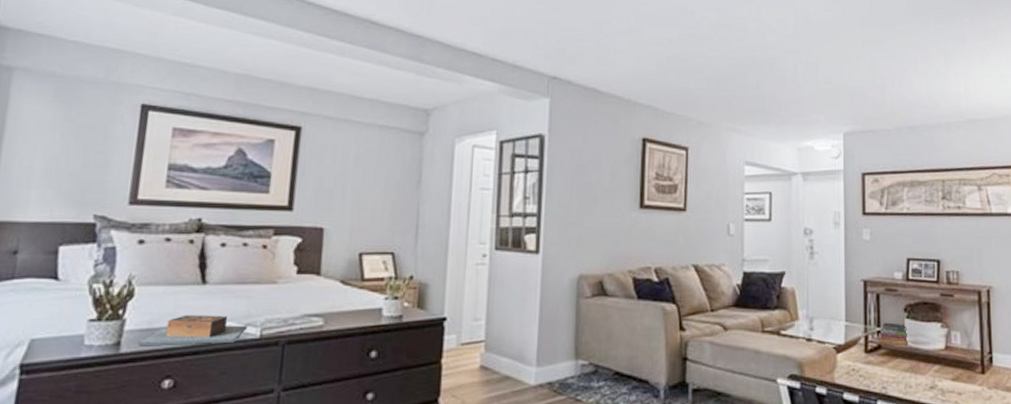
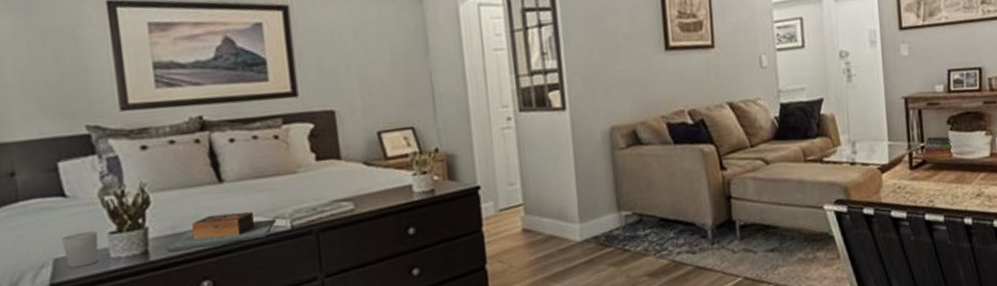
candle holder: none [41,316,79,352] -> present [62,230,99,269]

